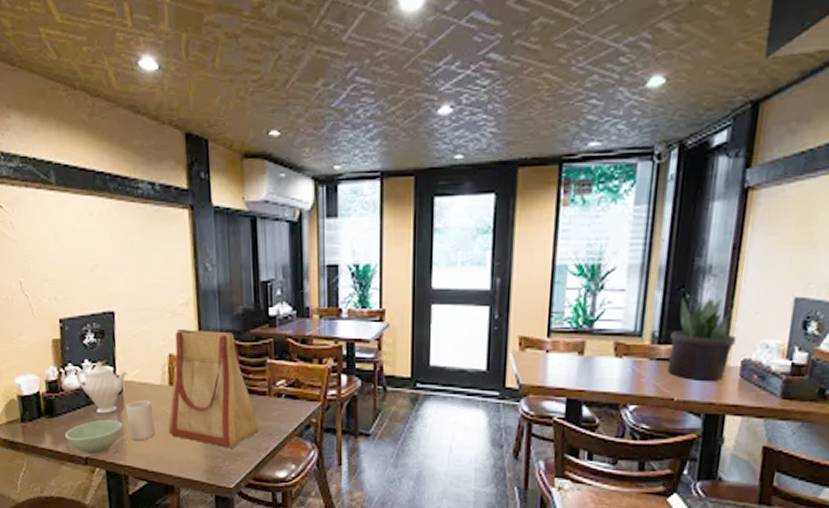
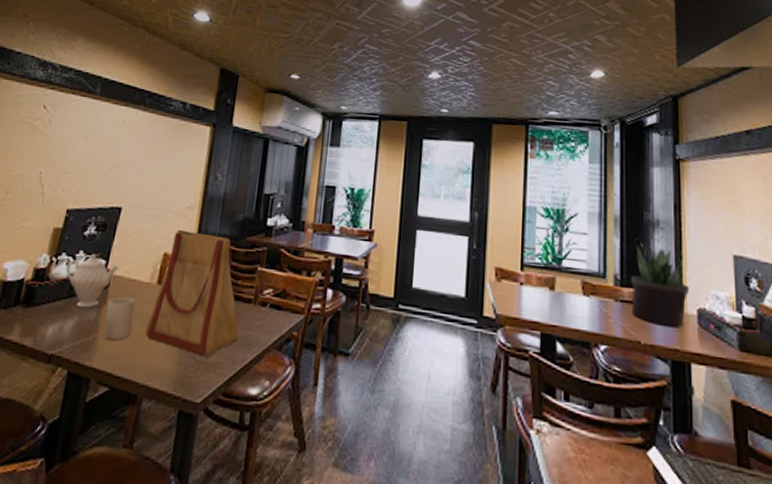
bowl: present [65,419,123,456] -> none [36,314,100,354]

